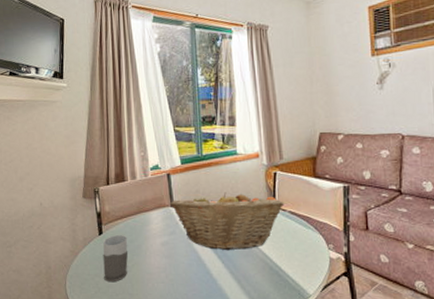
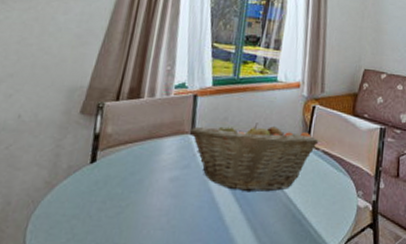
mug: present [103,235,129,283] -> none [84,164,128,227]

